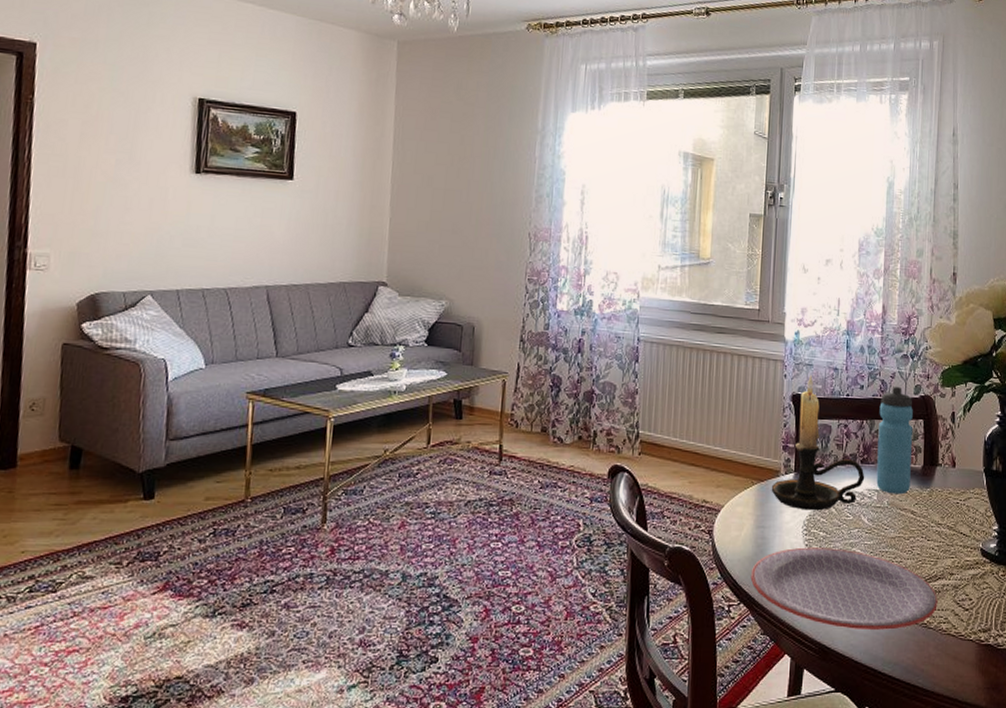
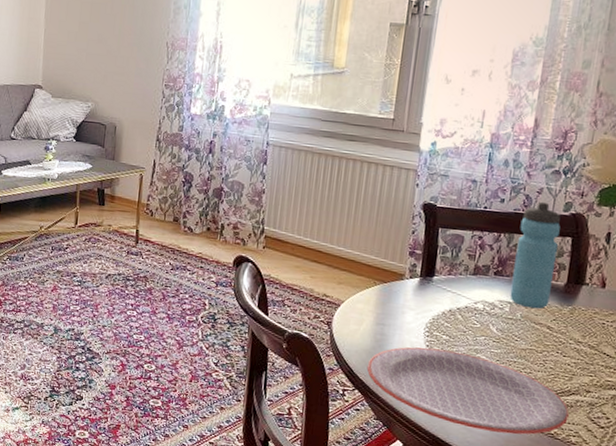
candle holder: present [771,375,865,511] -> none [394,186,498,316]

